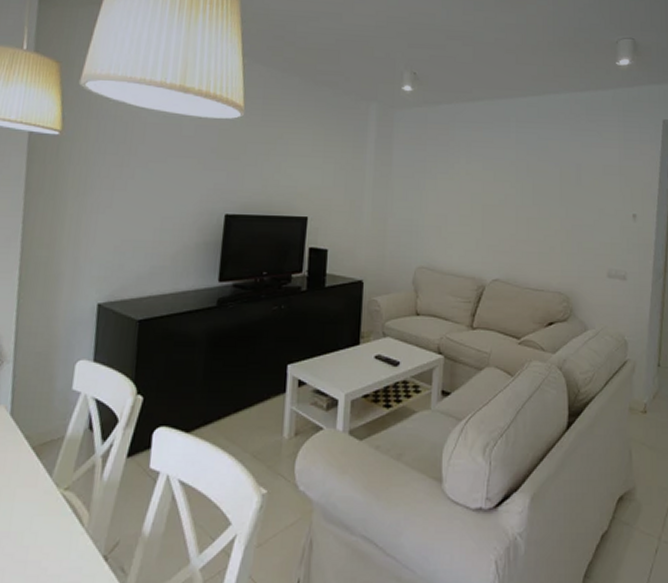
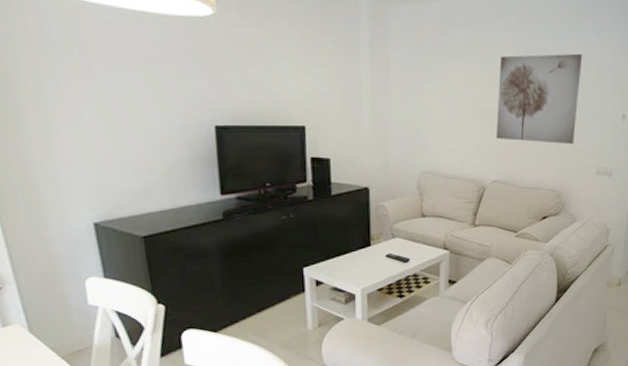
wall art: none [497,152,587,244] -> present [497,53,583,145]

